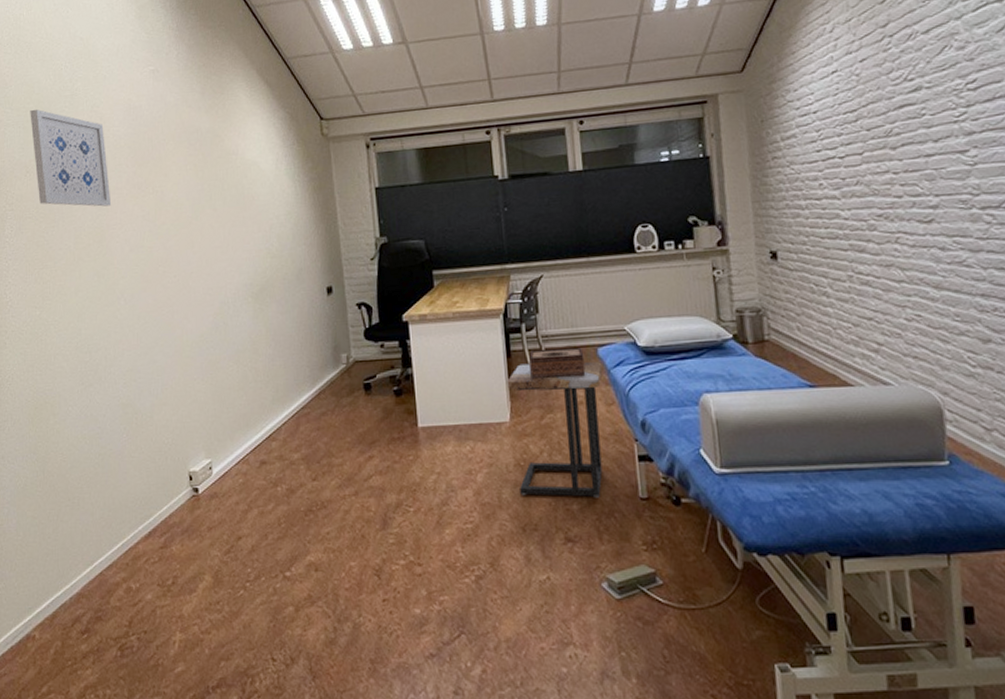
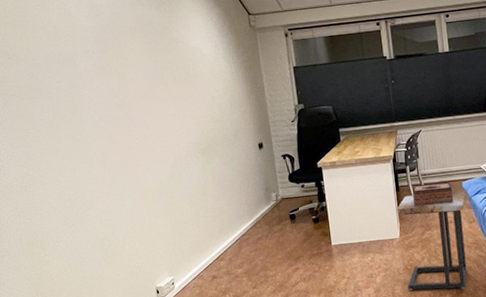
wall art: present [30,109,112,207] -> none [8,7,82,86]

